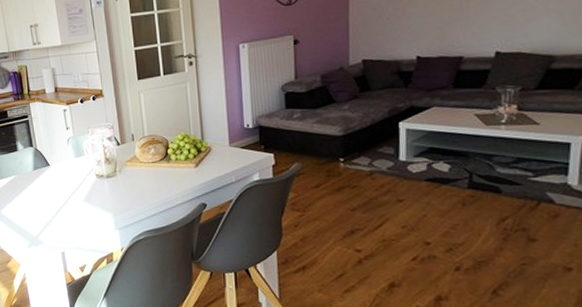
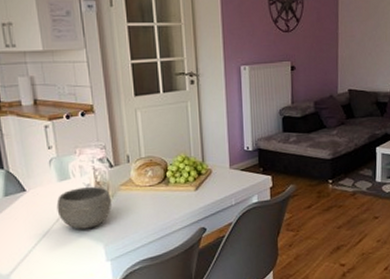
bowl: none [74,162,120,200] -> present [56,186,112,229]

